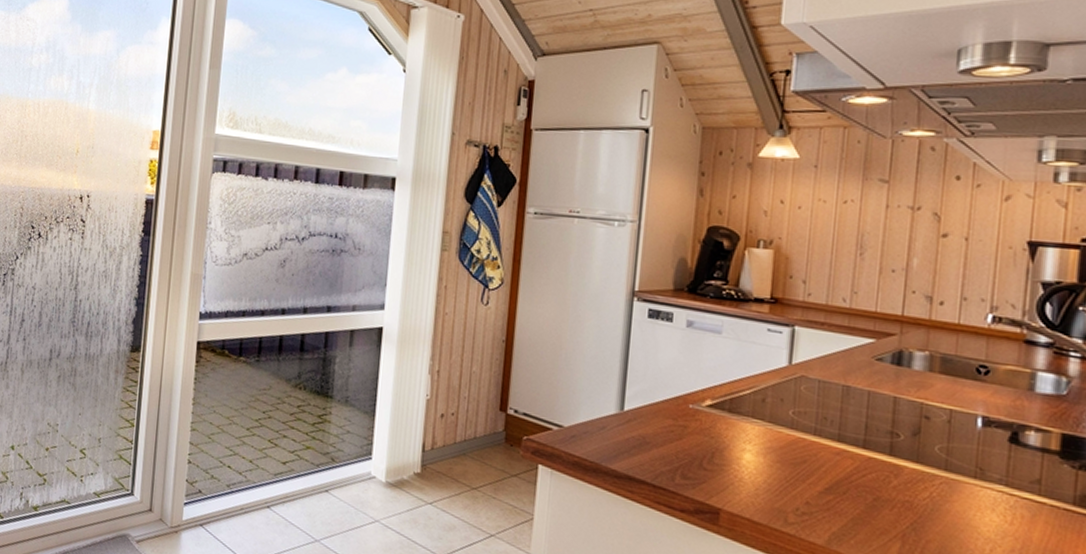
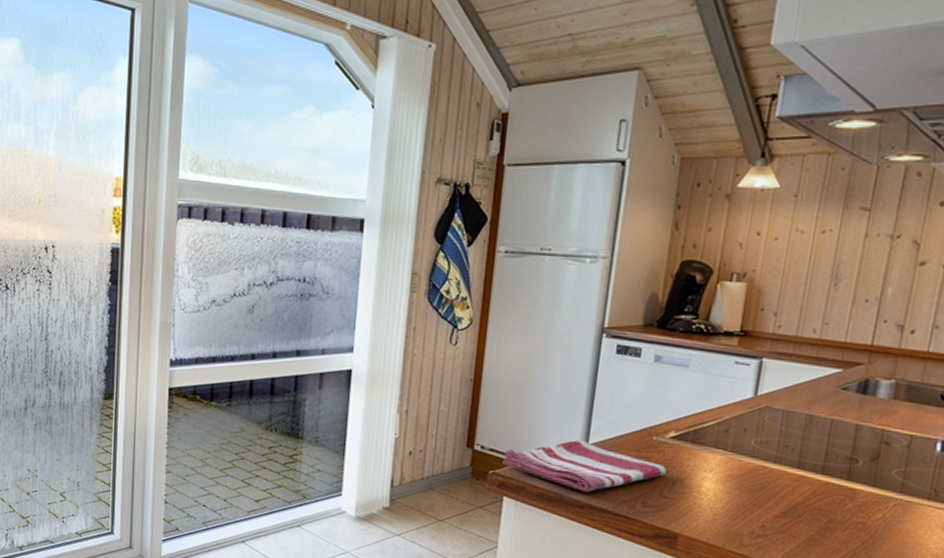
dish towel: none [536,406,708,462] -> present [502,440,670,492]

